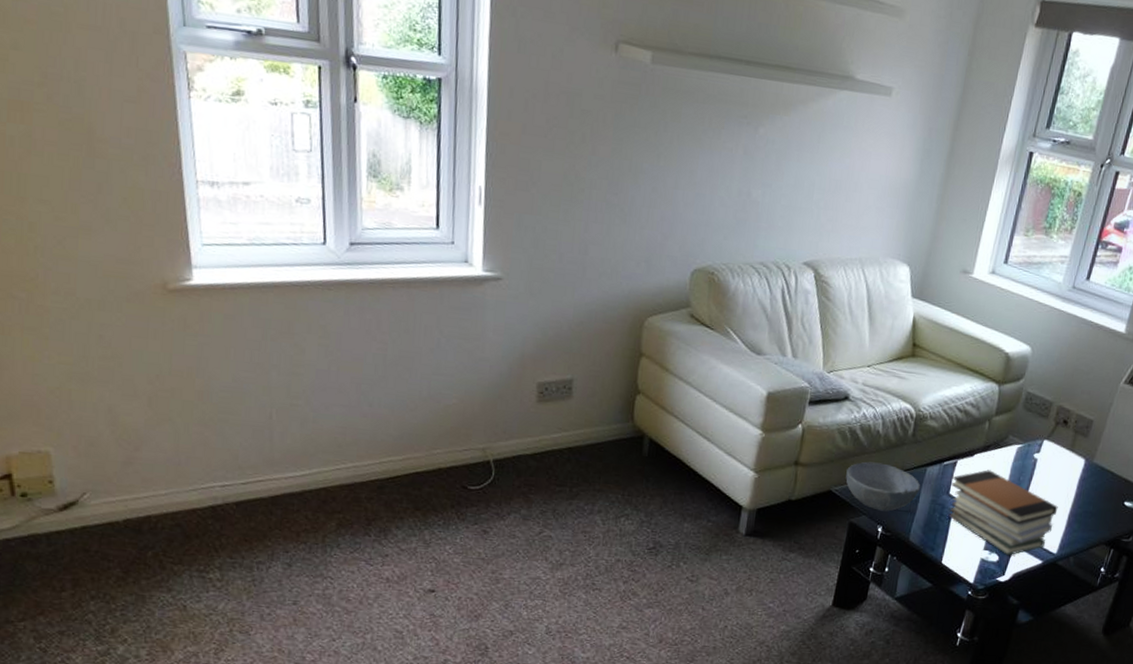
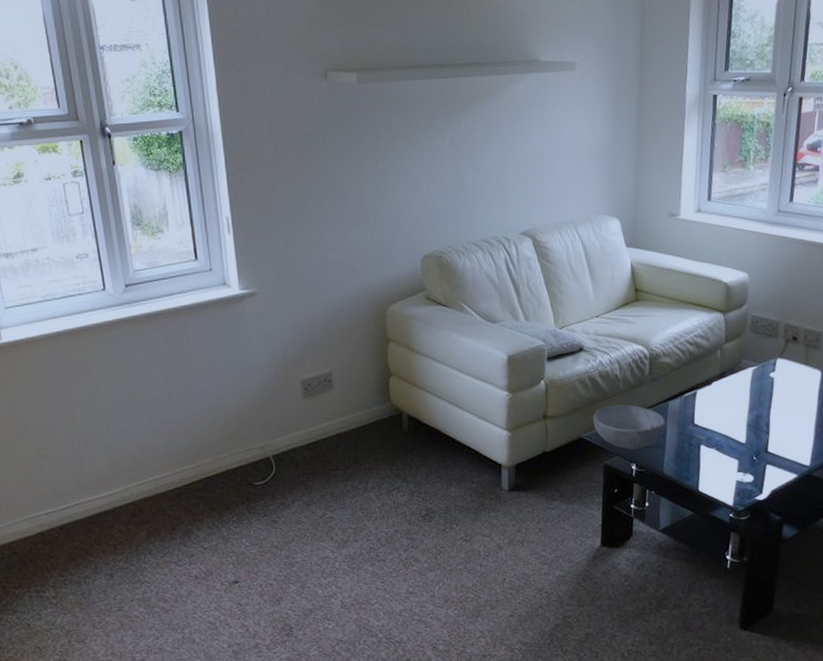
book stack: present [948,470,1058,556] -> none [694,395,803,475]

